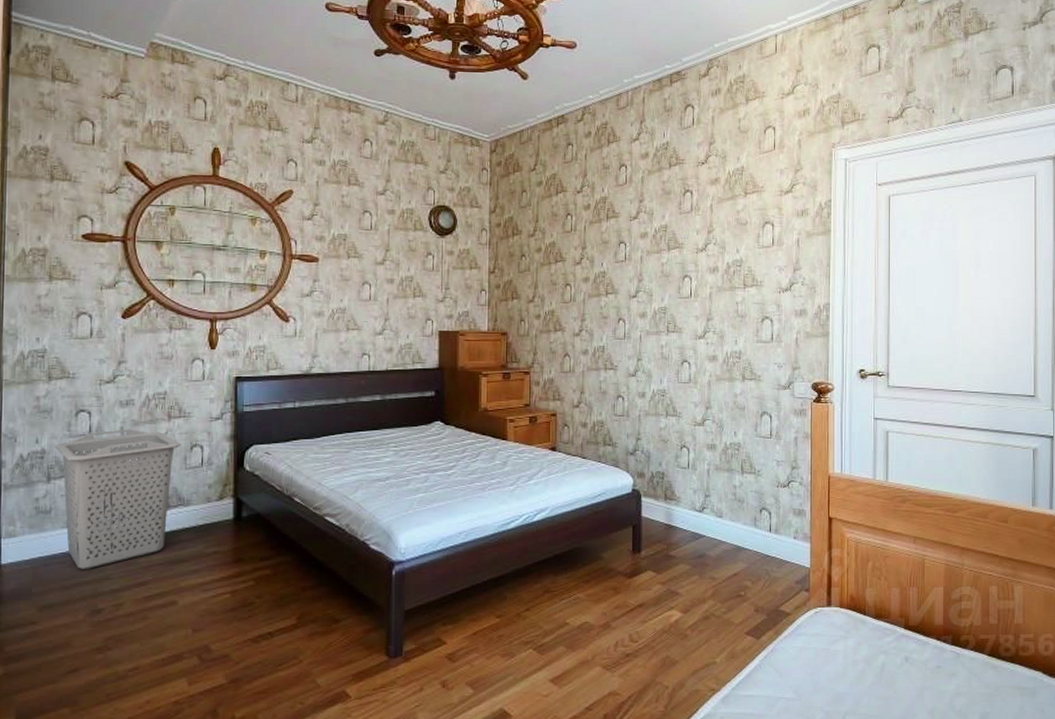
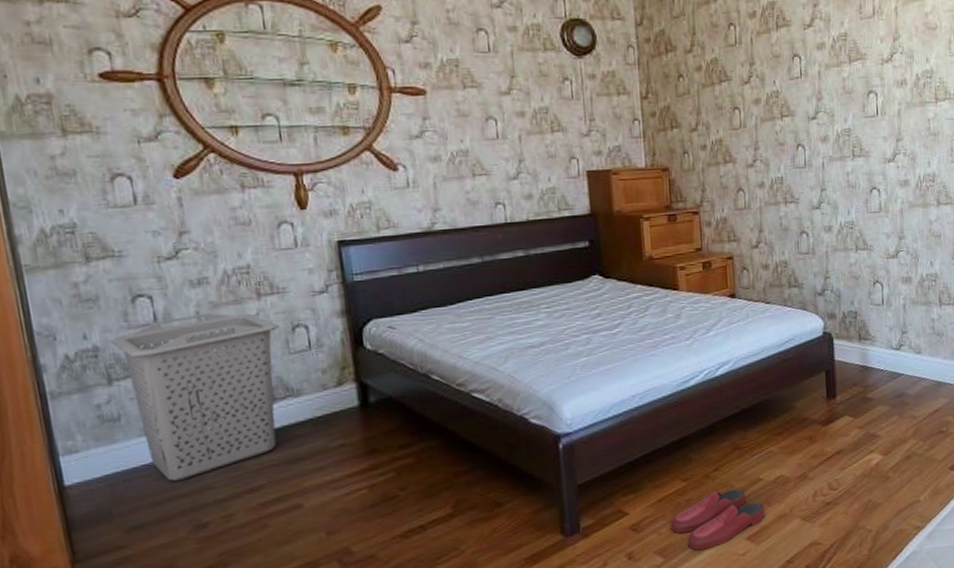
slippers: none [482,629,569,687] -> present [670,488,765,551]

